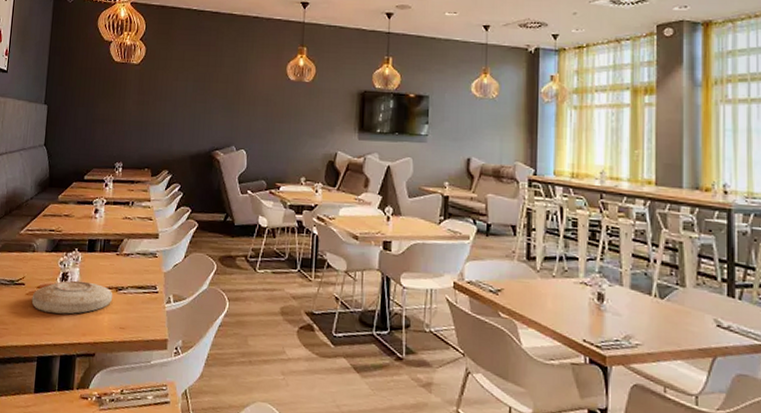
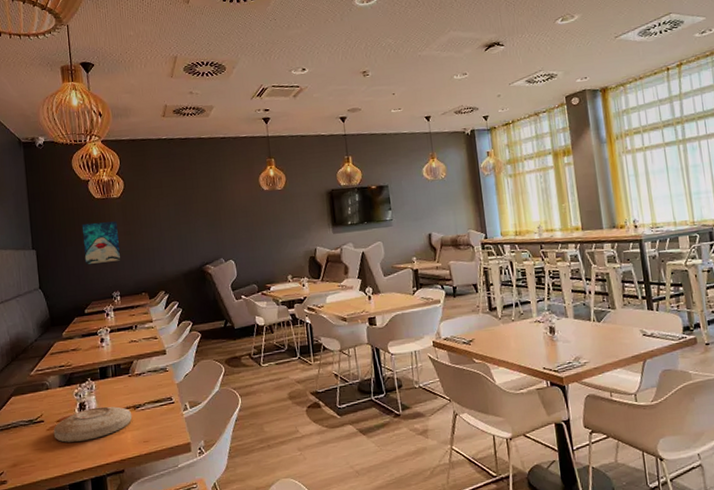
wall art: none [93,85,132,131] -> present [81,221,120,264]

